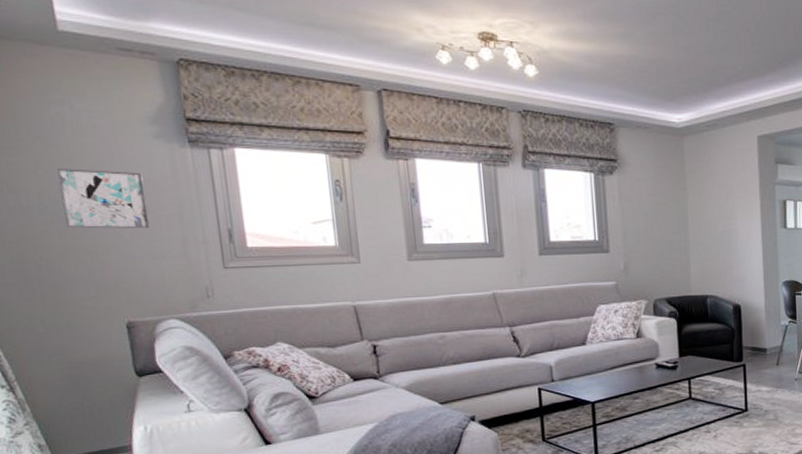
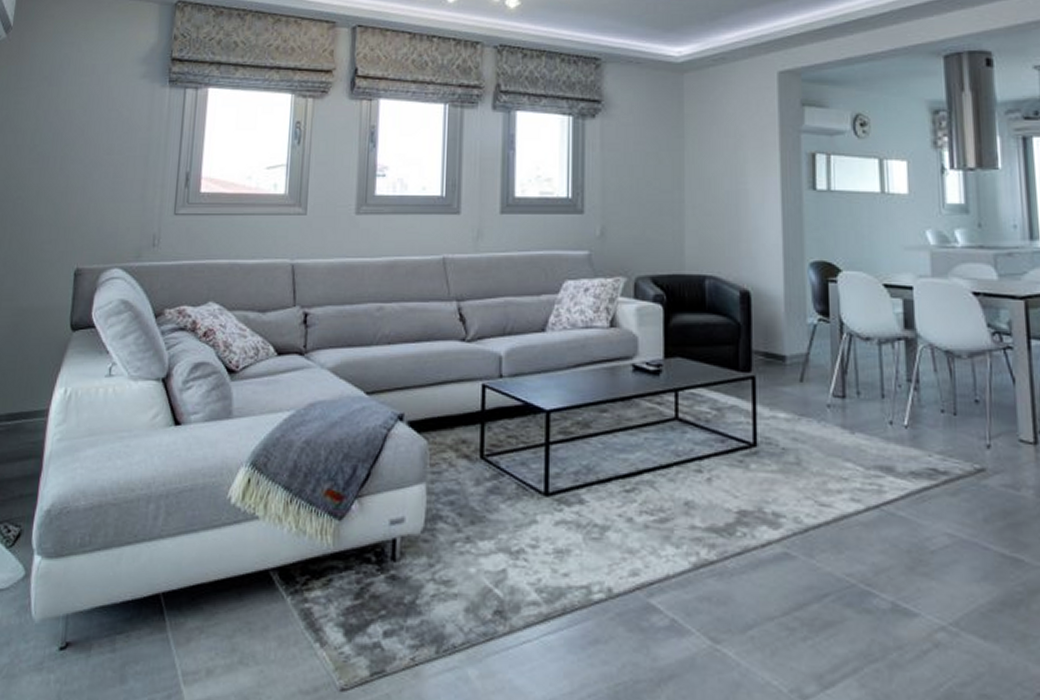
wall art: present [57,168,150,229] -> none [48,108,123,170]

